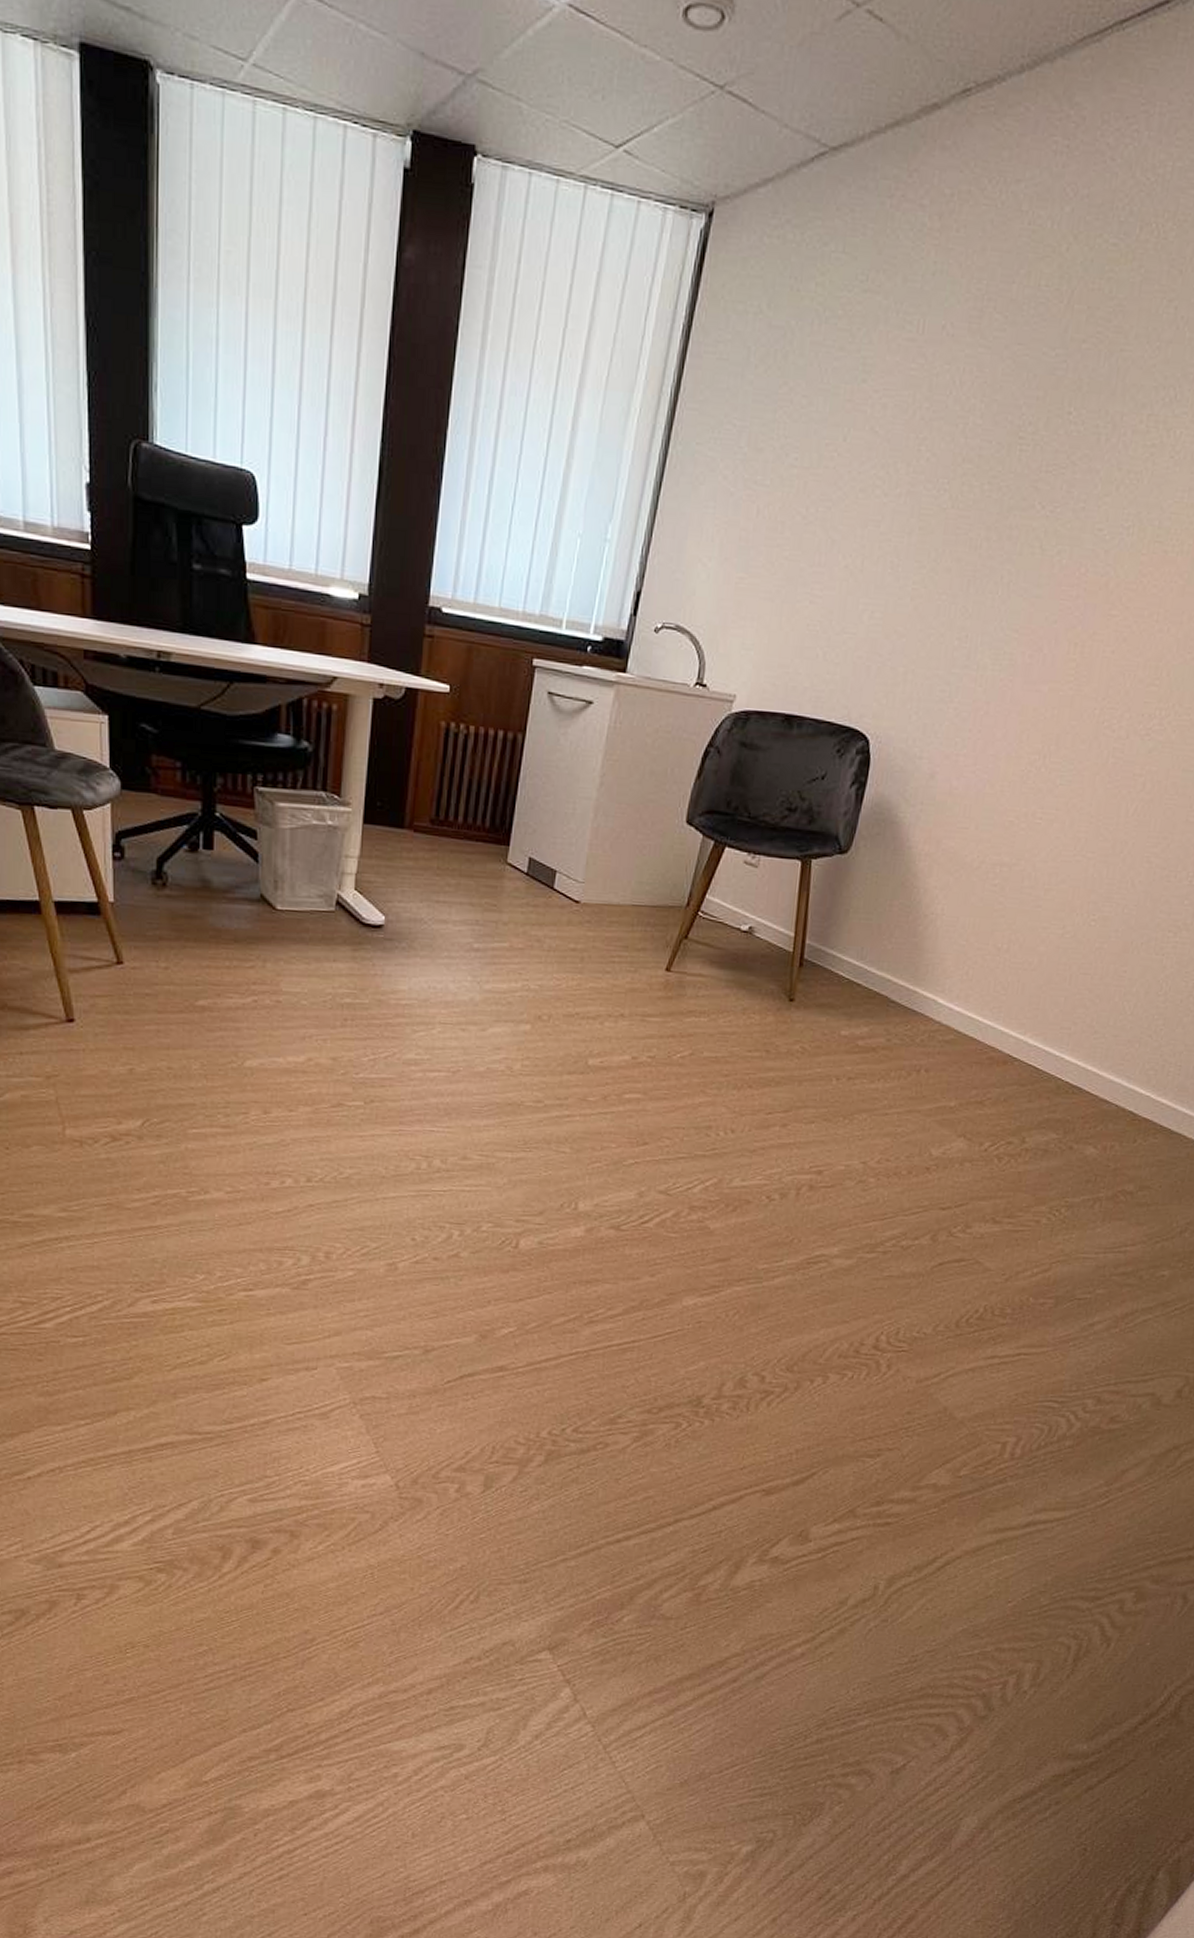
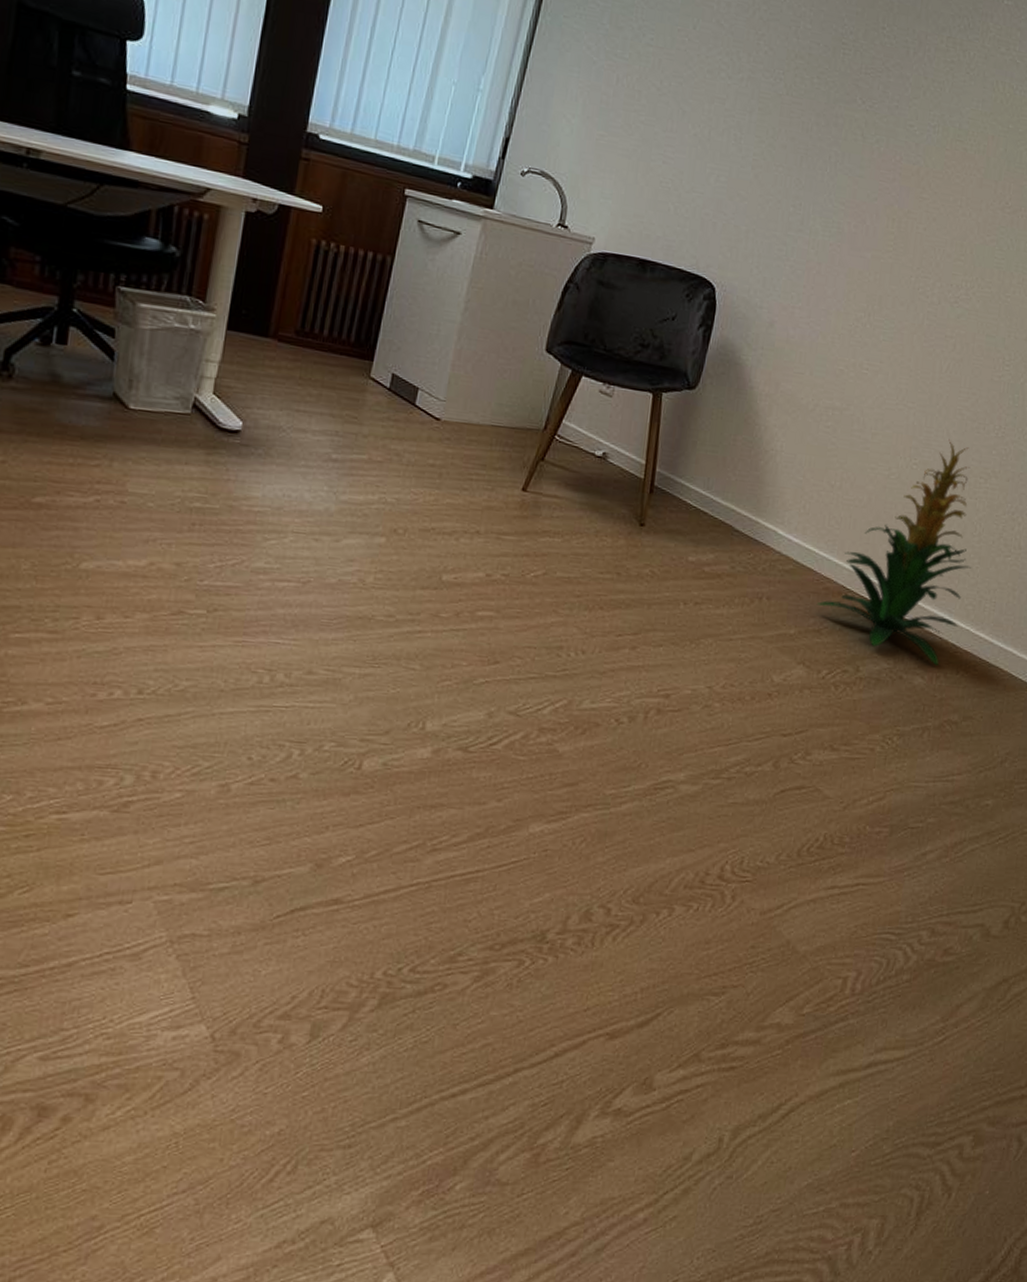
indoor plant: none [979,891,1158,1135] -> present [816,439,972,666]

